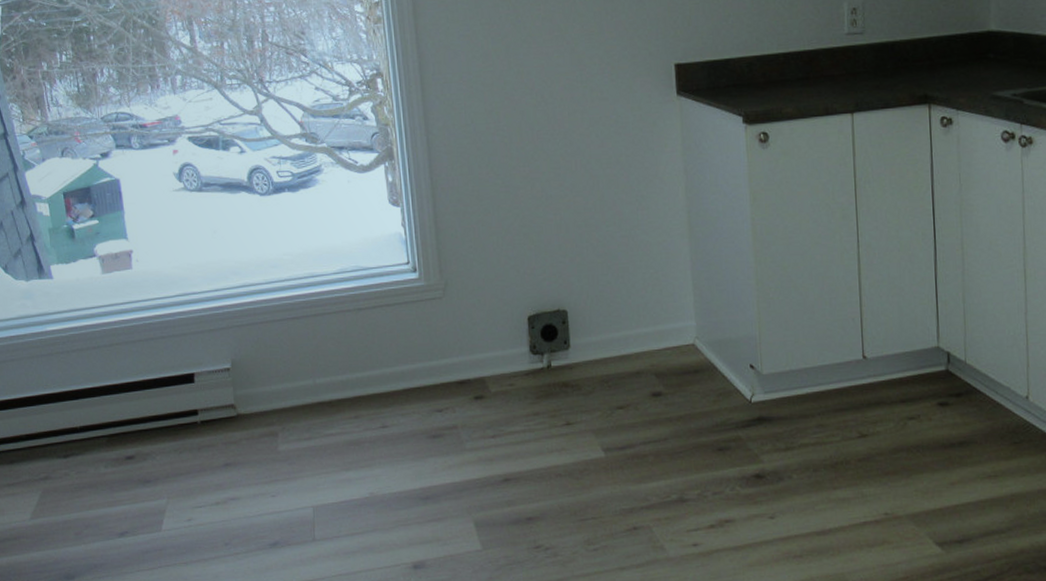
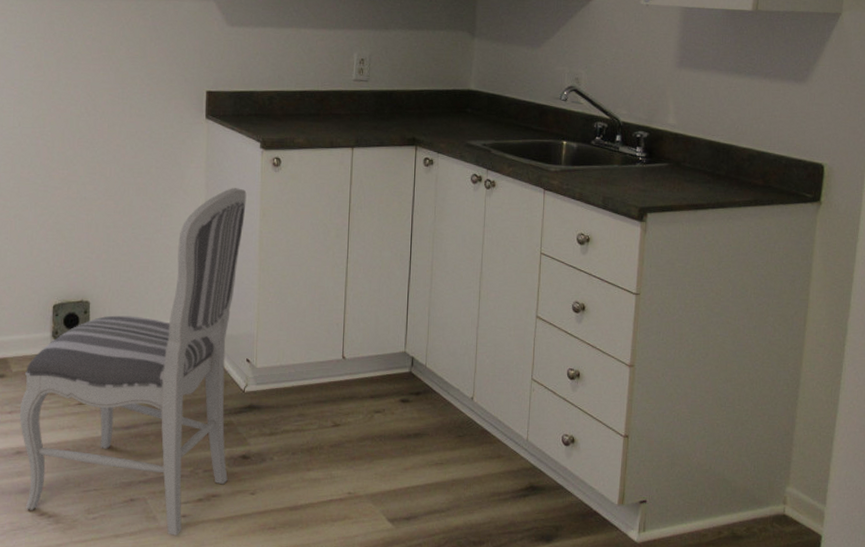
dining chair: none [503,171,741,567] -> present [20,188,247,536]

